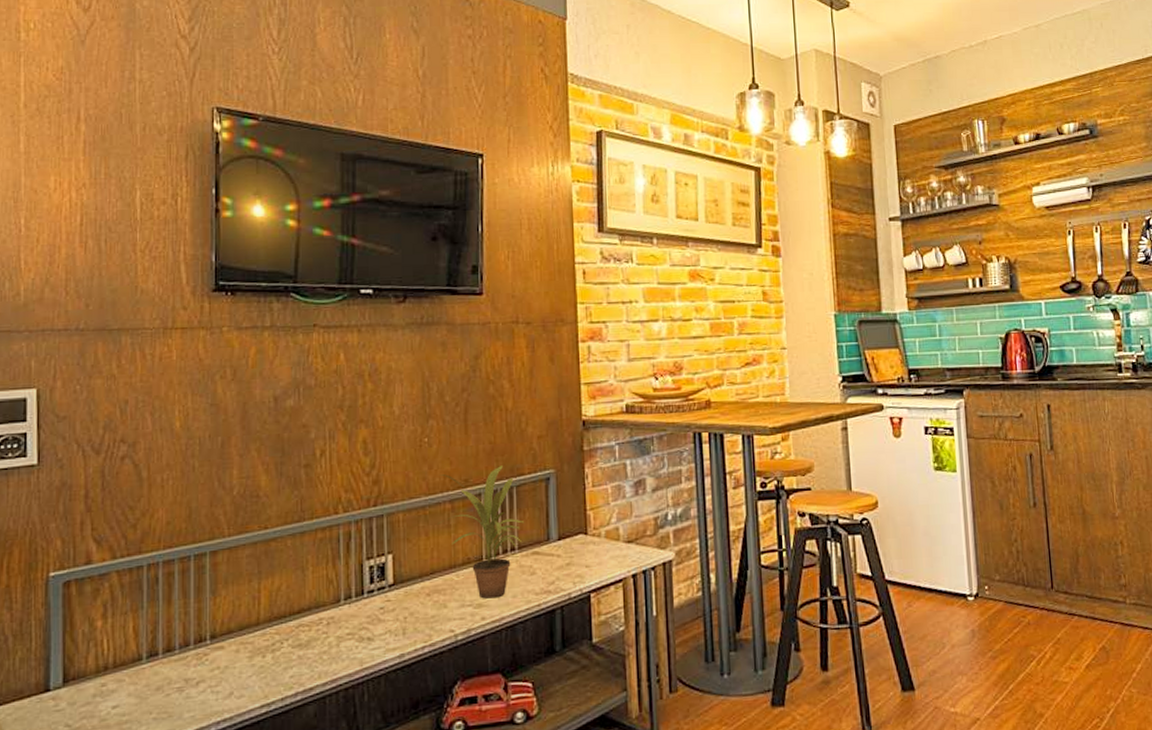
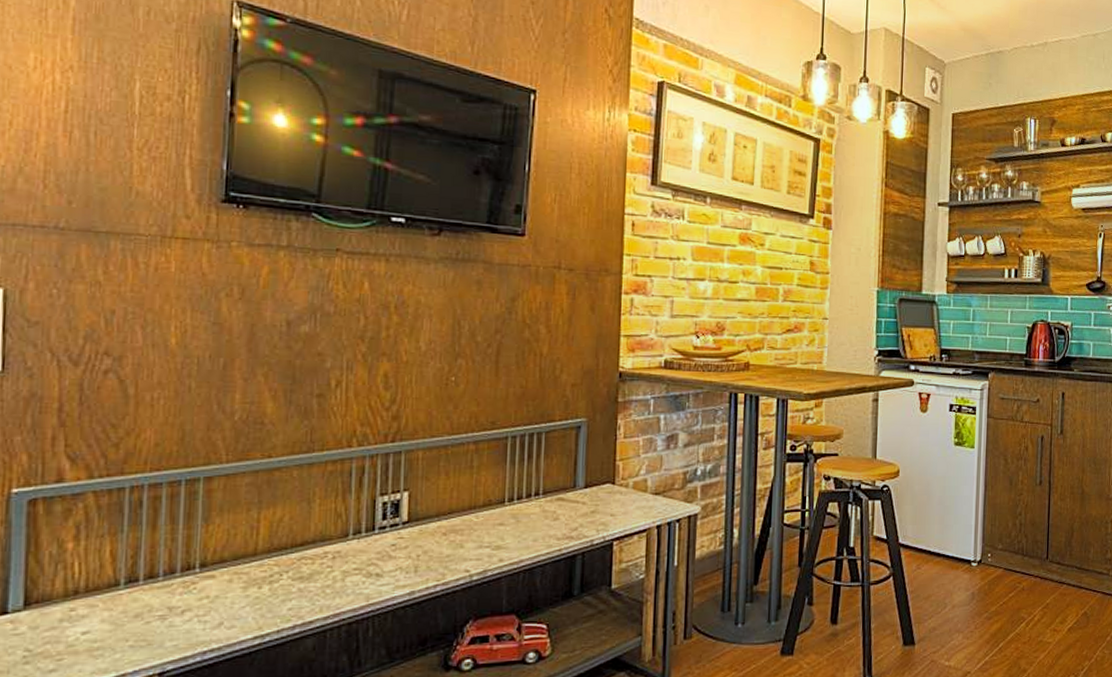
potted plant: present [437,466,524,599] -> none [459,411,550,541]

